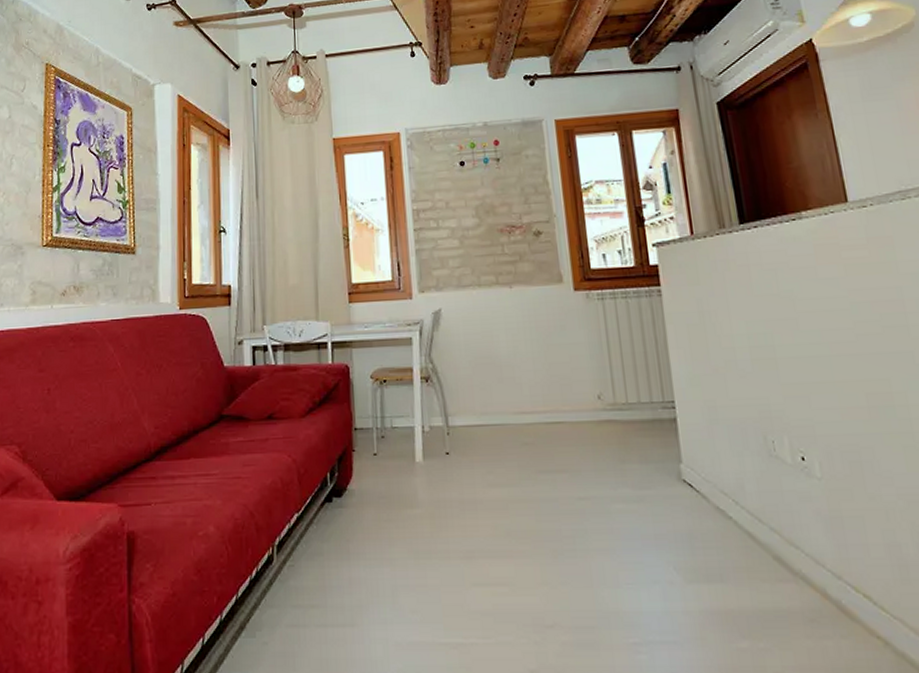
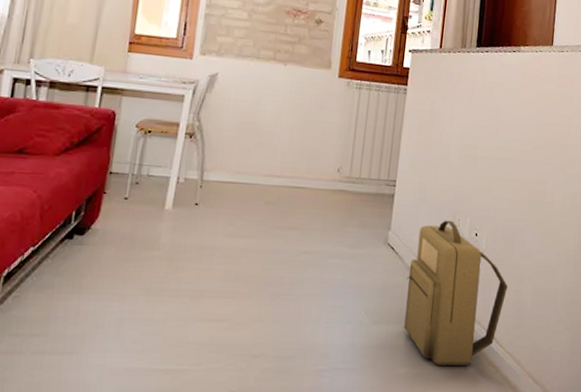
backpack: none [718,443,871,638] -> present [404,220,508,367]

